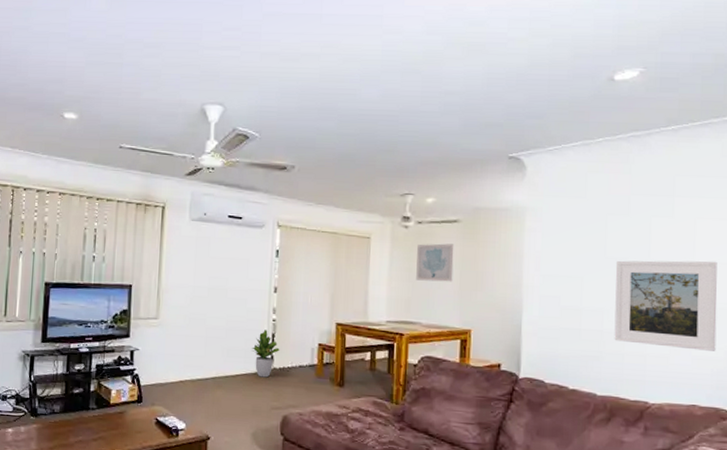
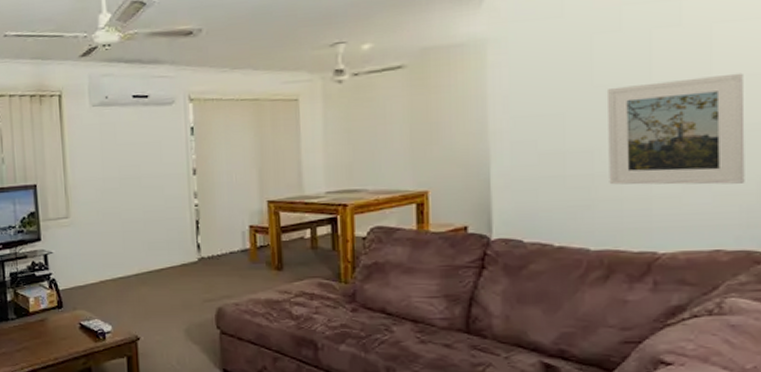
potted plant: present [252,330,280,378] -> none [175,217,206,269]
wall art: present [416,243,454,282] -> none [355,94,401,142]

